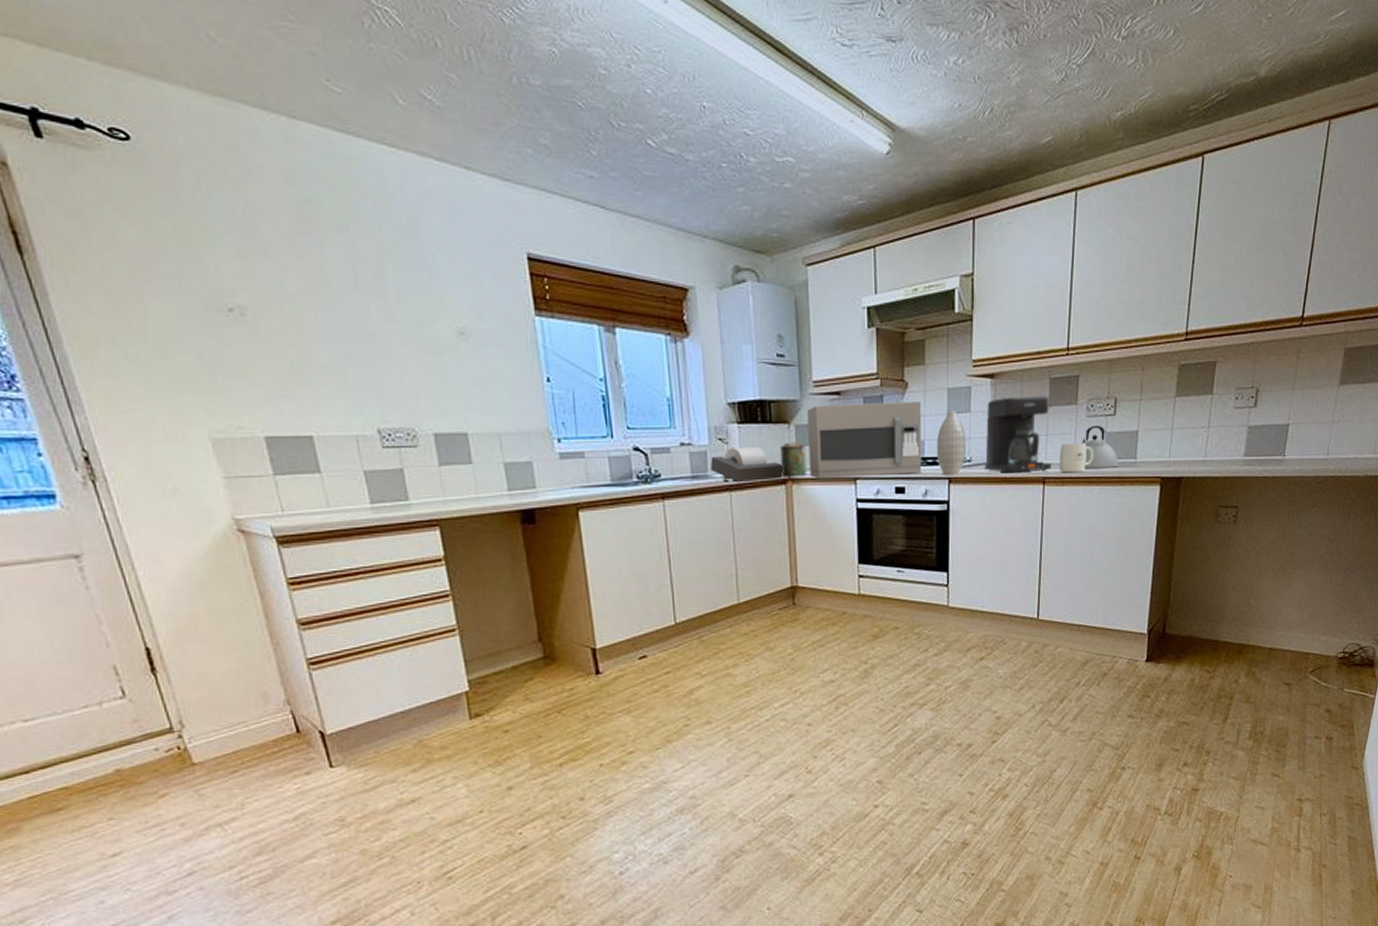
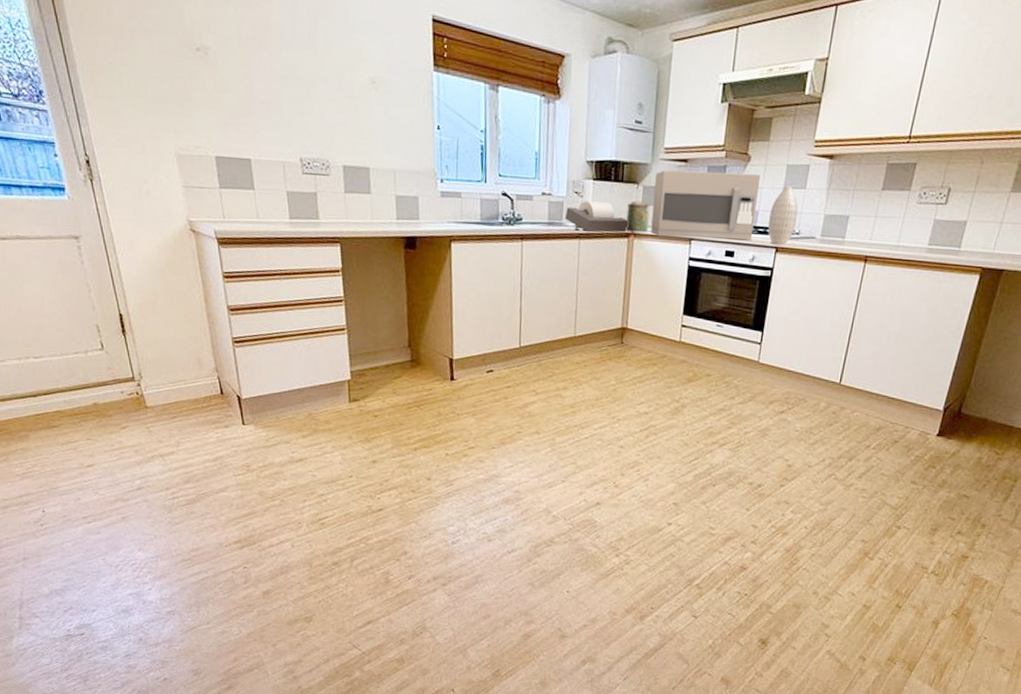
coffee maker: present [984,396,1051,473] -> none [810,178,884,250]
mug: present [1059,442,1094,472] -> none [882,226,920,254]
kettle: present [1081,425,1118,468] -> none [907,211,942,254]

